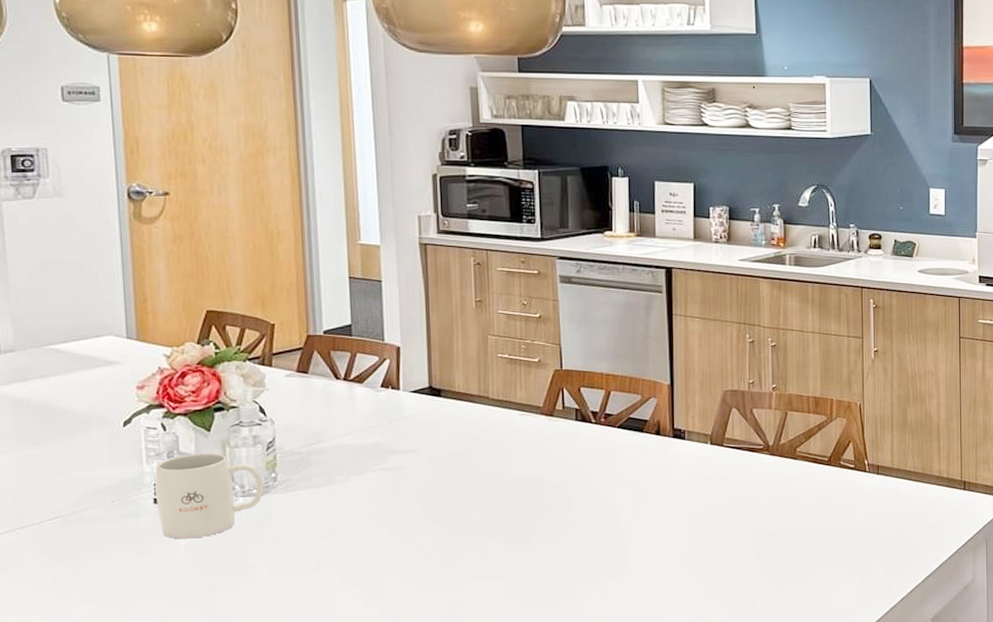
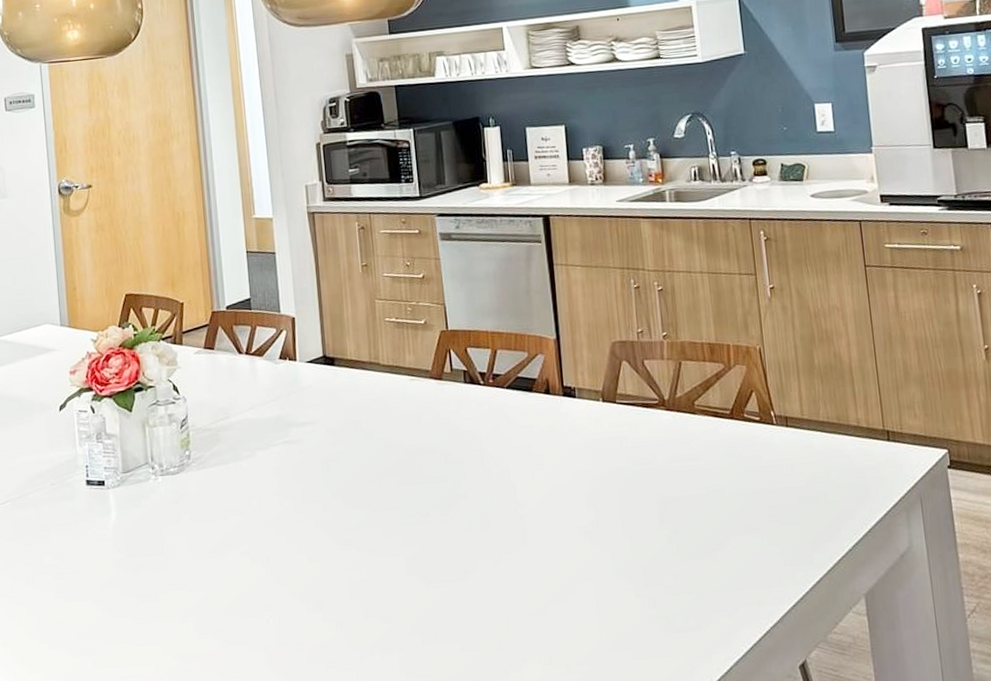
mug: present [155,453,264,539] -> none [86,433,180,520]

